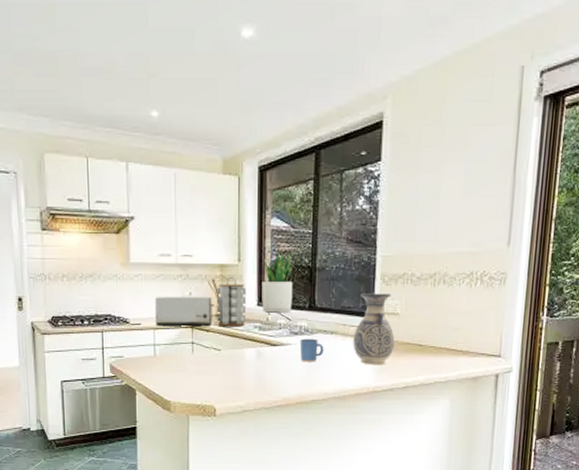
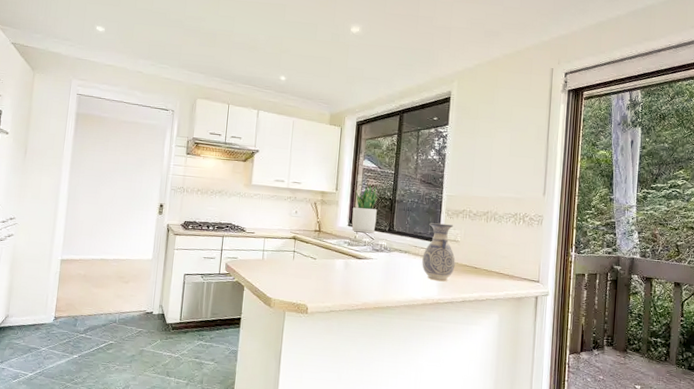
toaster: present [154,296,215,326] -> none [266,212,314,239]
spice rack: present [217,277,247,327] -> none [315,202,340,242]
mug: present [299,338,324,362] -> none [379,255,399,275]

